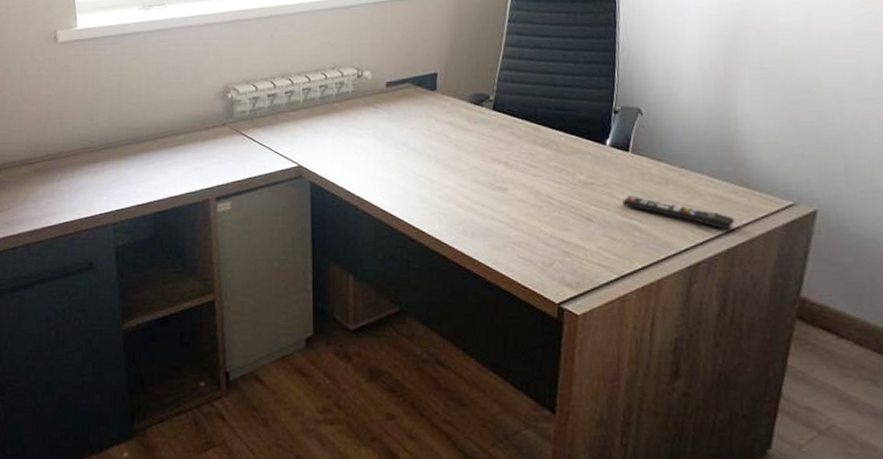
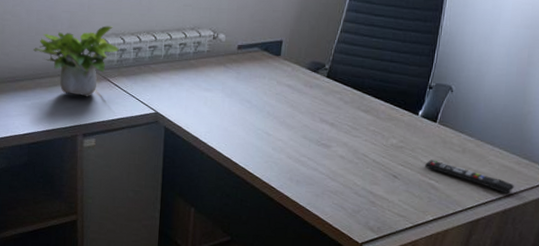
potted plant: none [154,72,251,155] -> present [33,26,119,97]

